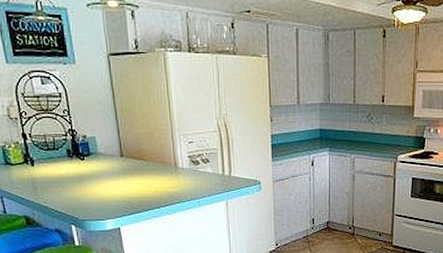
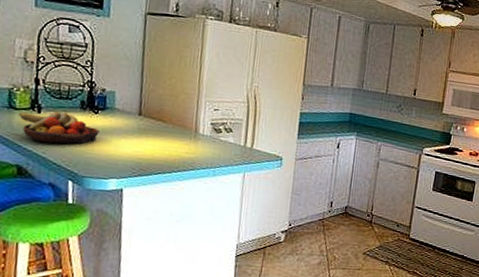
fruit bowl: none [15,162,89,193] -> present [18,111,99,145]

